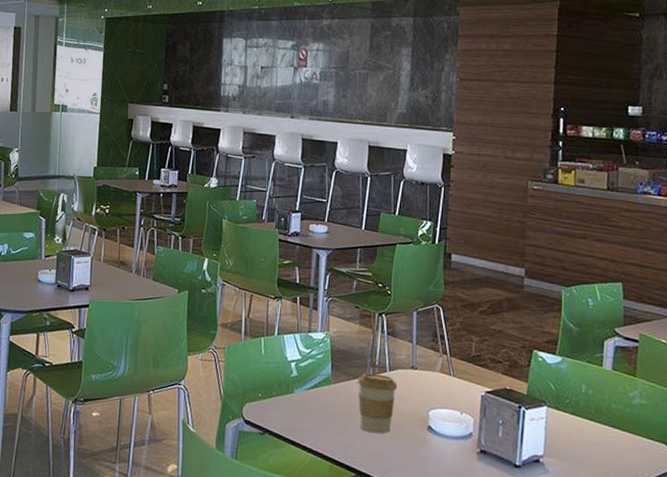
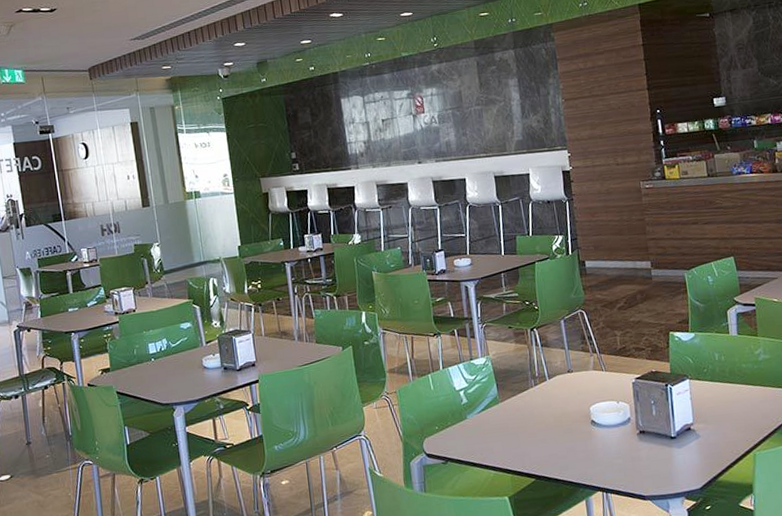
coffee cup: present [357,373,398,434] -> none [522,383,559,439]

